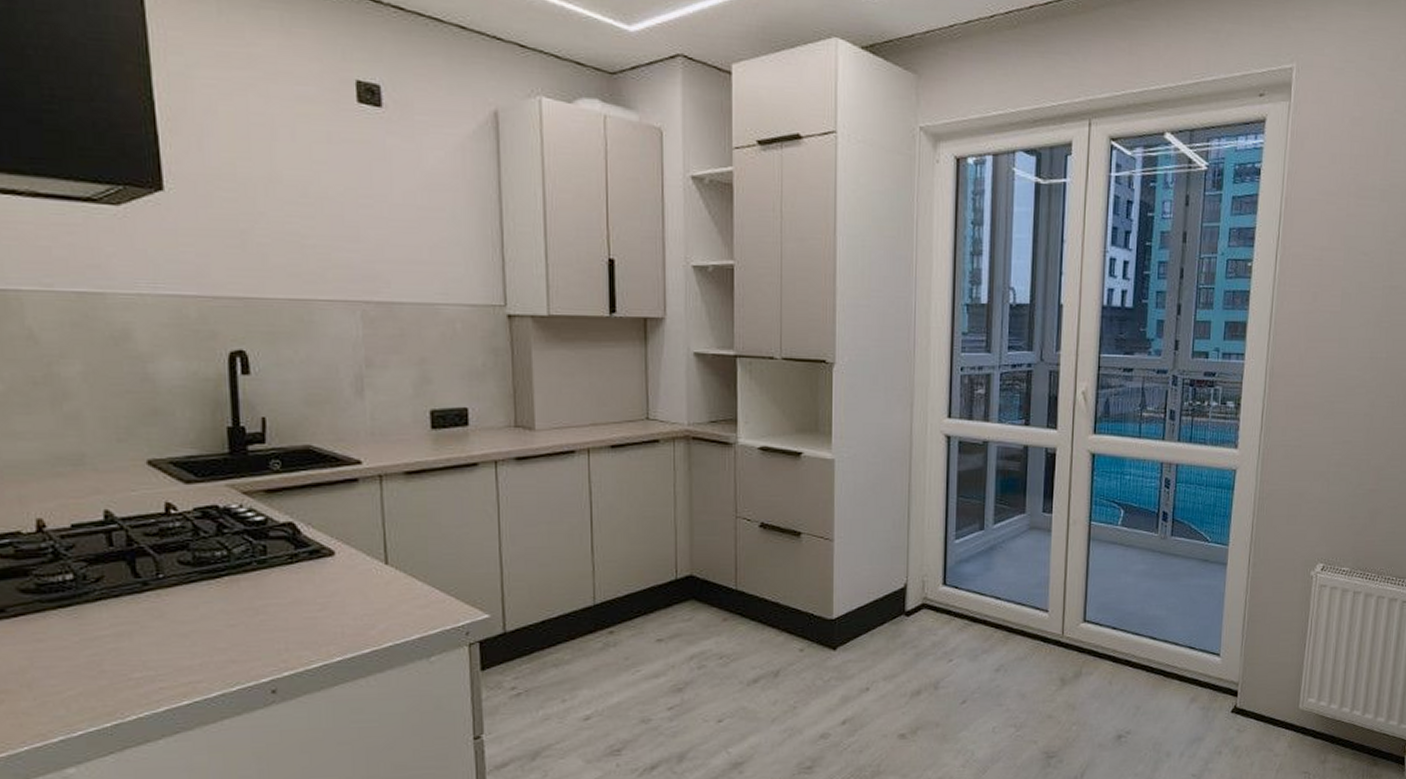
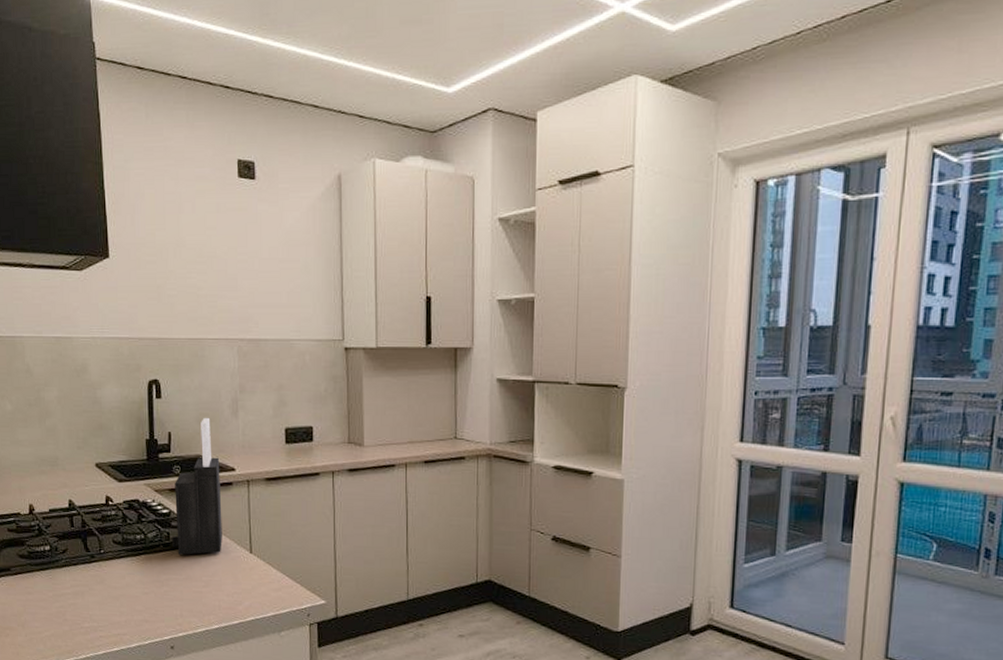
knife block: none [269,399,345,573] -> present [171,418,222,555]

